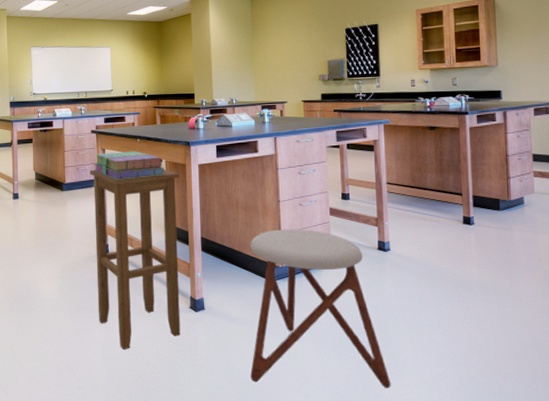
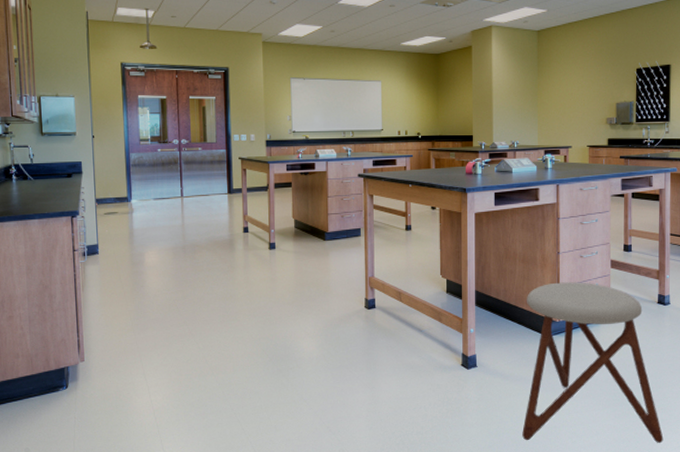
stool: present [90,170,181,350] -> none [356,217,454,411]
books: present [94,151,165,180] -> none [360,198,439,229]

